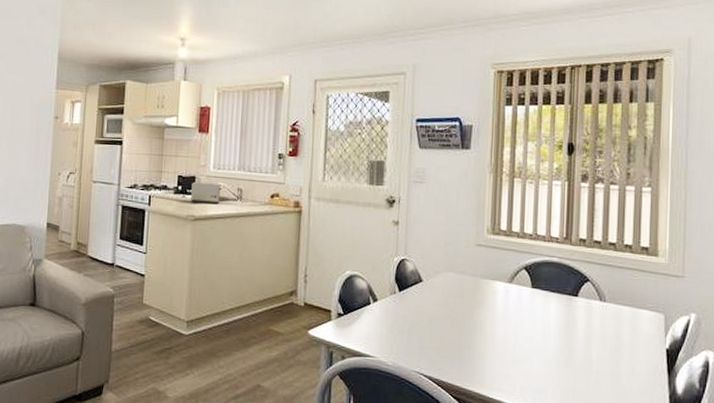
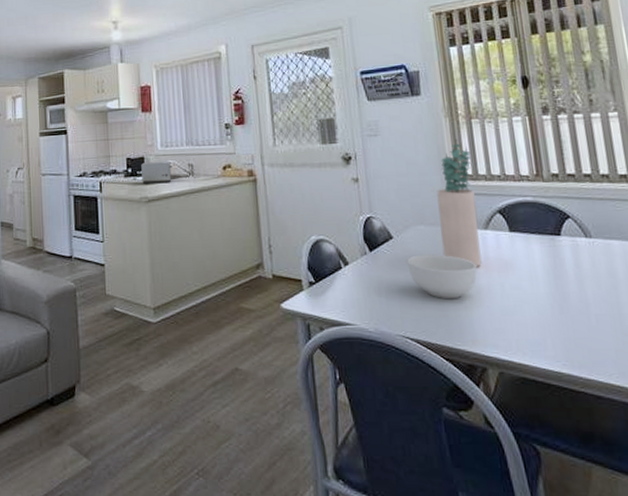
bowl: none [432,299,496,344] -> present [407,254,477,300]
vase: none [466,195,508,318] -> present [436,139,482,268]

